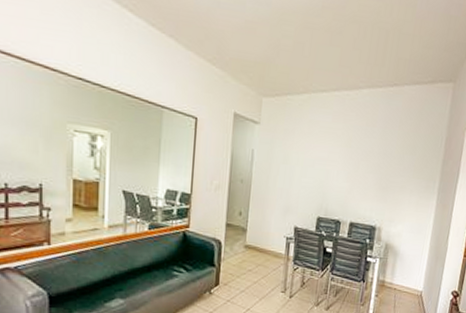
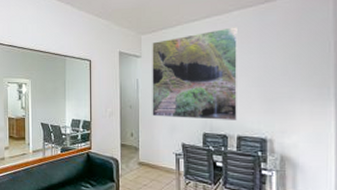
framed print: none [265,106,365,206] -> present [152,27,237,120]

